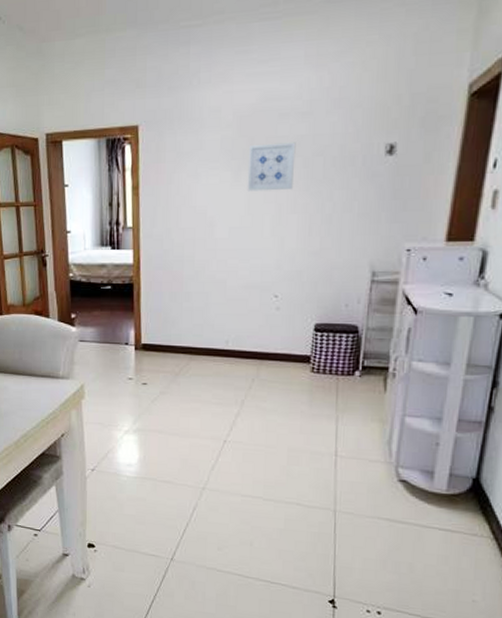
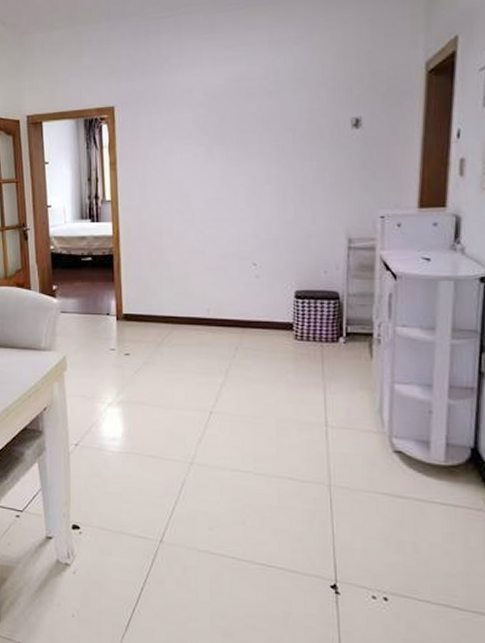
wall art: present [247,142,296,192] -> none [220,118,266,165]

